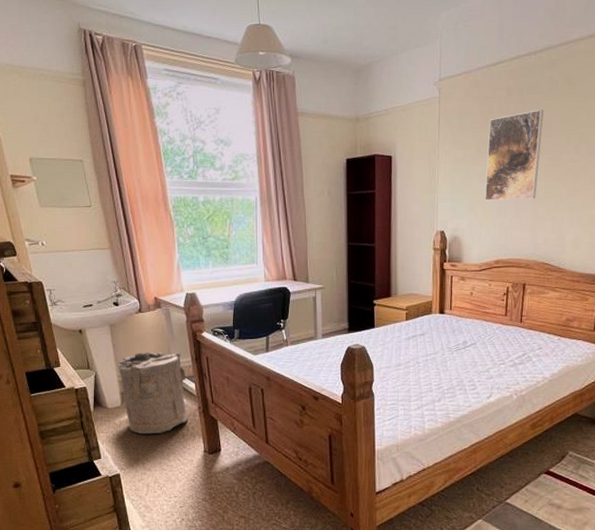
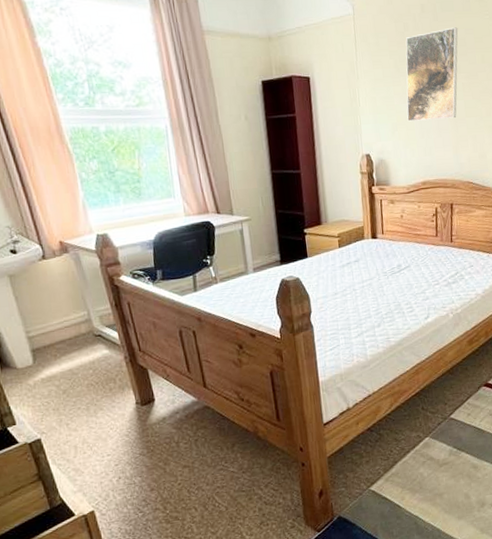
laundry hamper: present [119,352,188,435] -> none [25,299,114,393]

